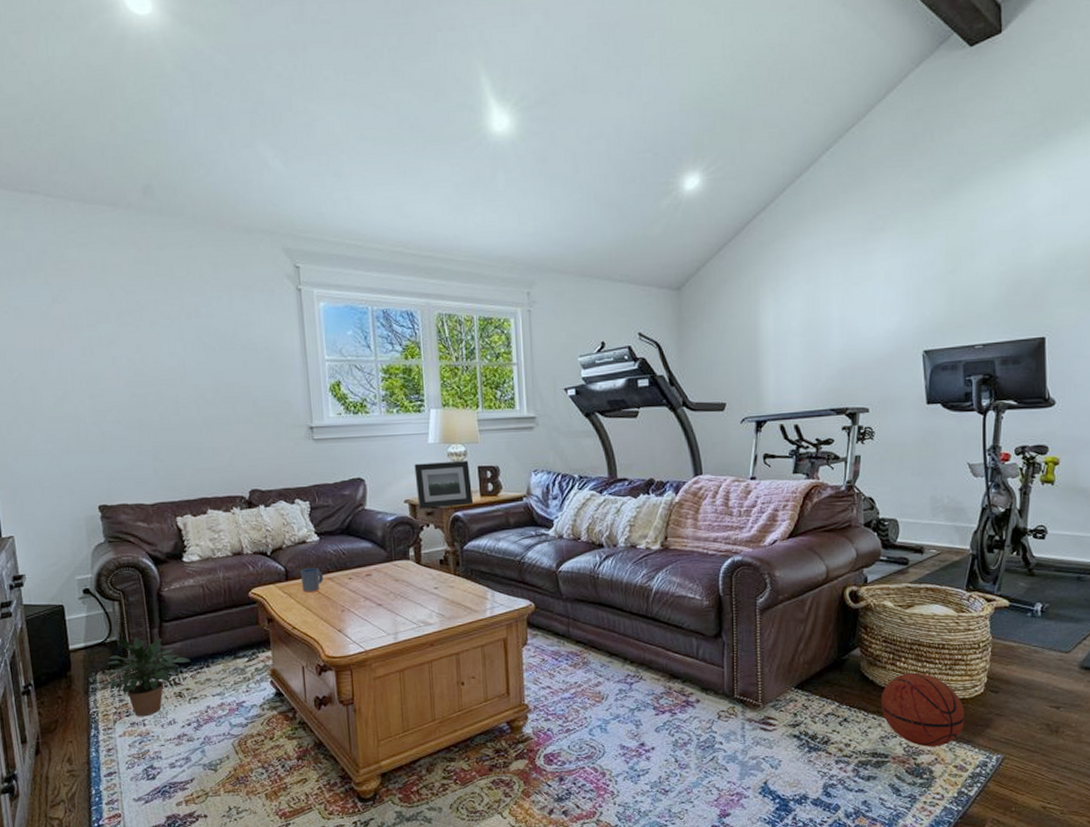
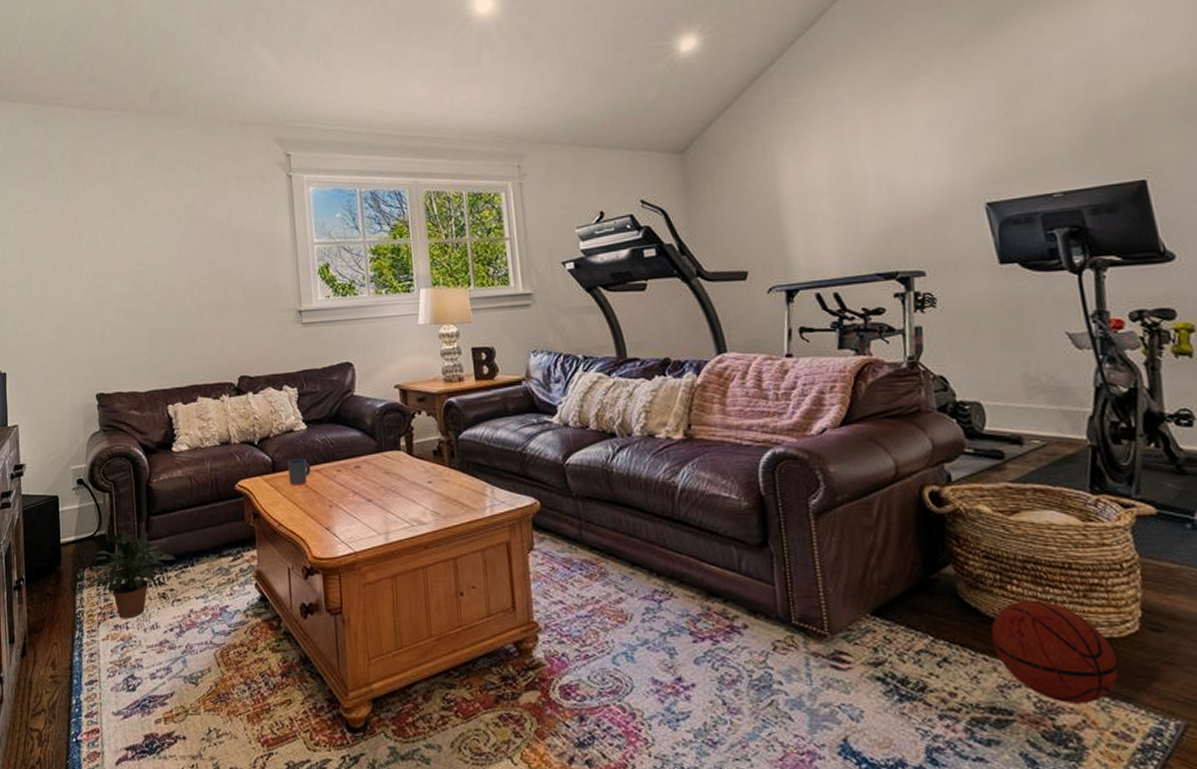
picture frame: present [414,460,474,509] -> none [404,341,468,395]

